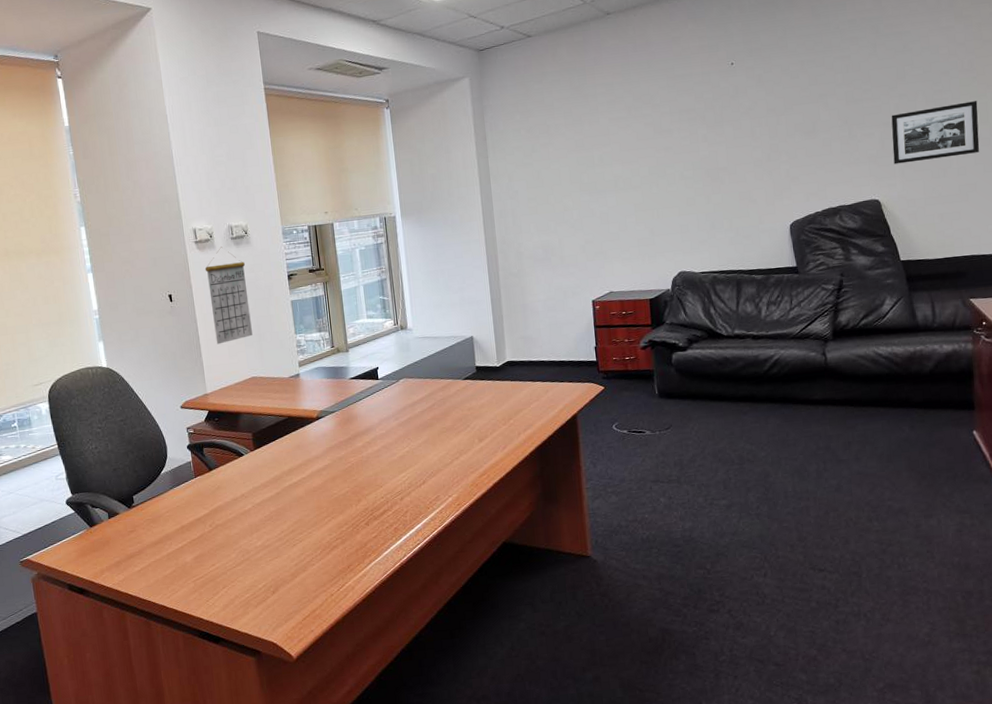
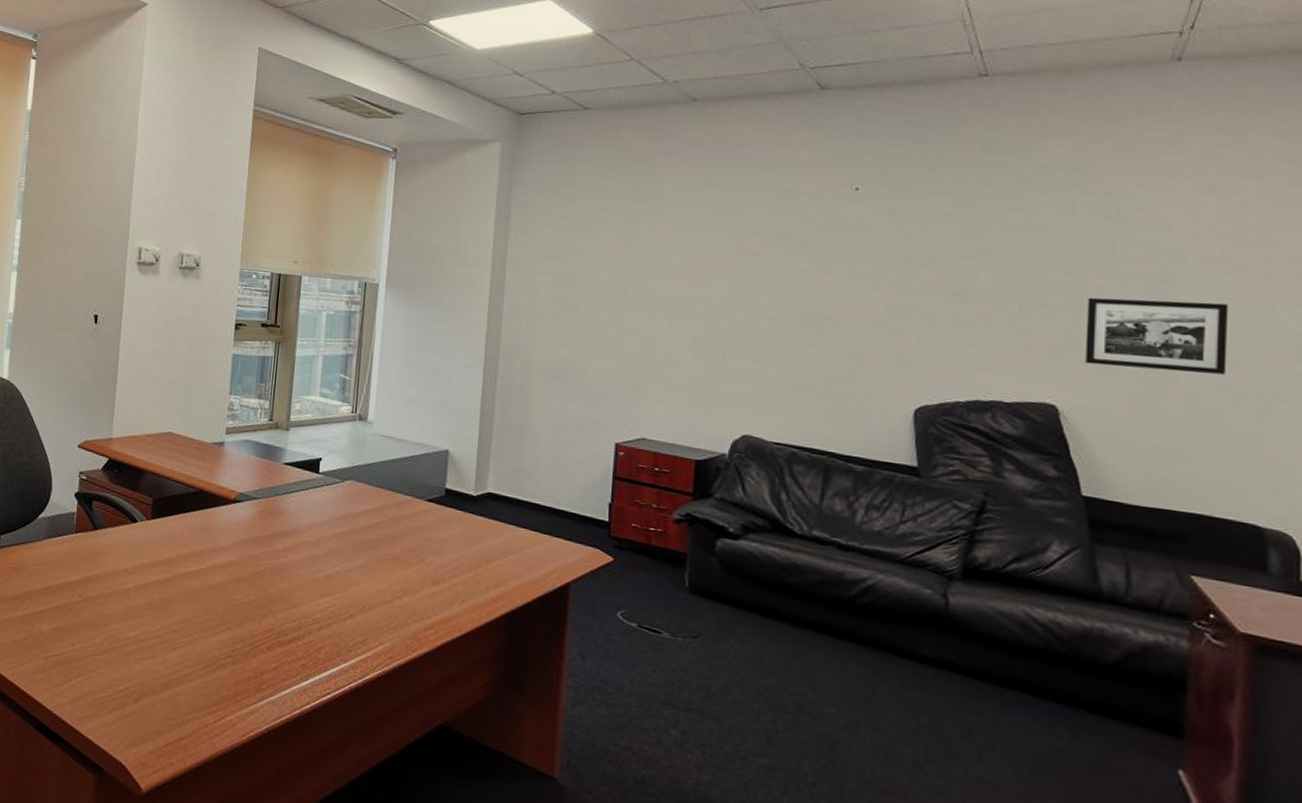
calendar: present [204,247,253,345] -> none [135,274,189,385]

